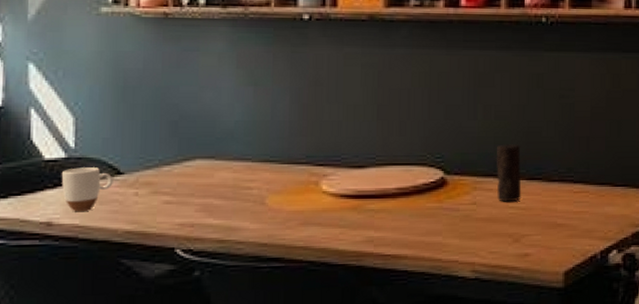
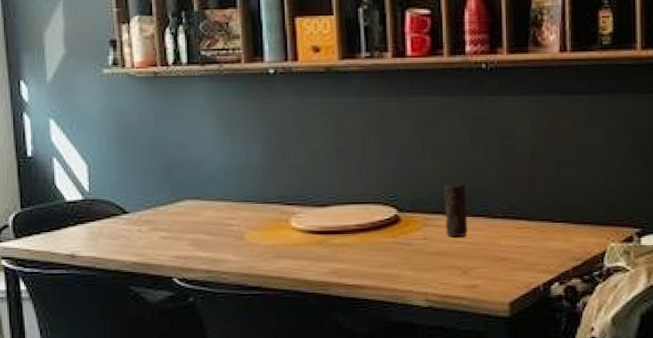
mug: present [61,167,113,212] -> none [80,208,121,246]

